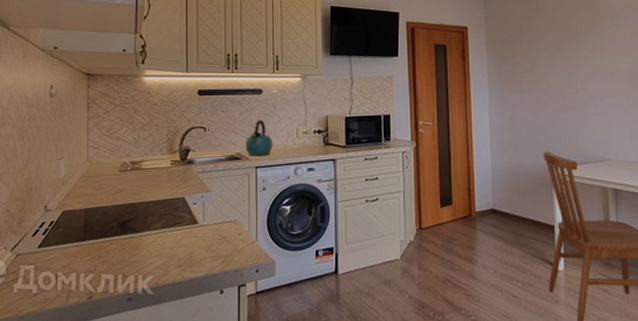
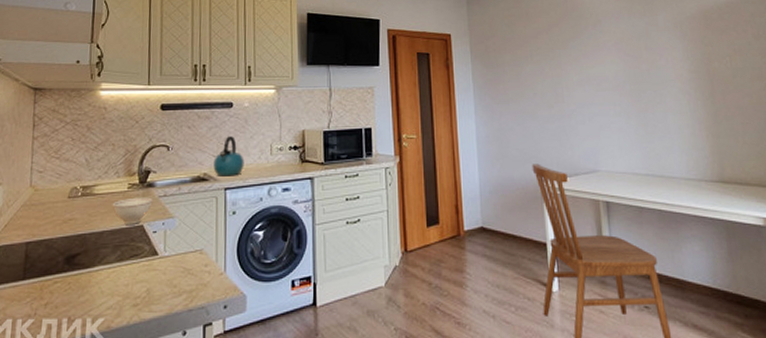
bowl: none [157,173,192,196] -> present [112,197,153,224]

